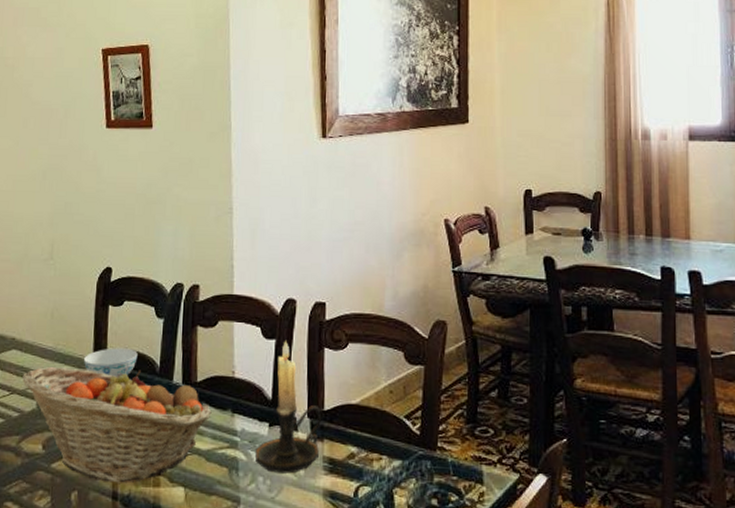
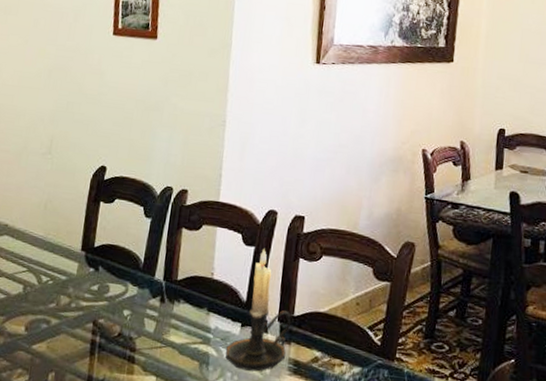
fruit basket: present [22,367,212,483] -> none [11,254,189,368]
bowl: present [83,348,138,377] -> none [71,241,124,270]

